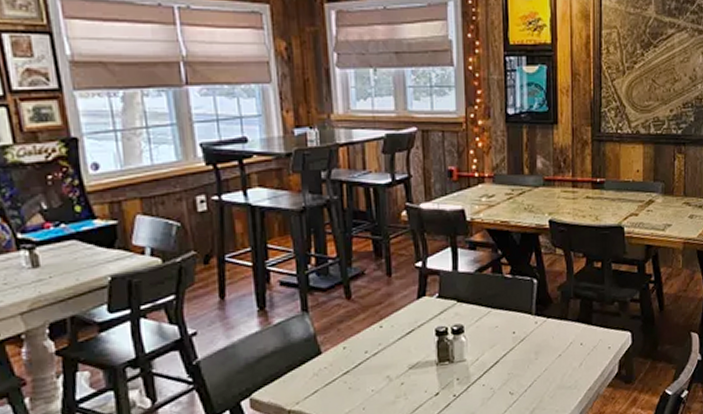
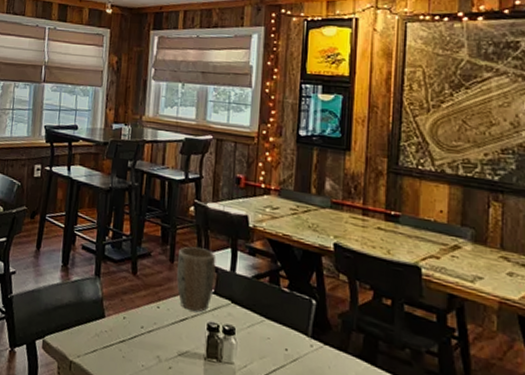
plant pot: none [396,253,438,322] -> present [176,246,216,312]

